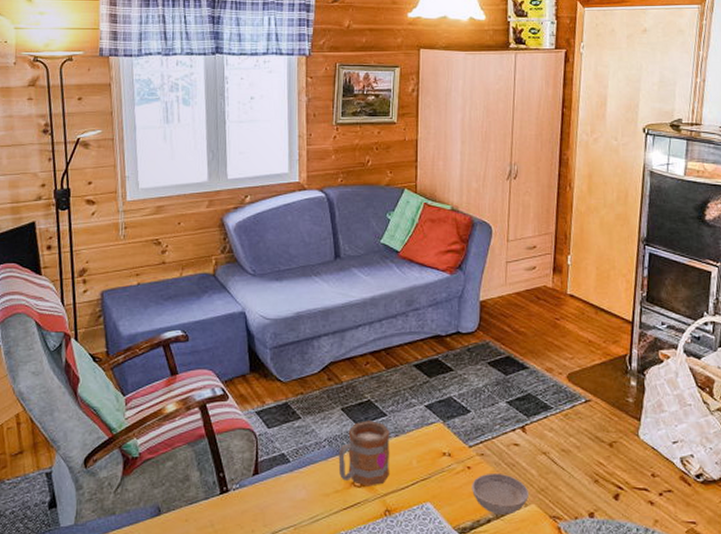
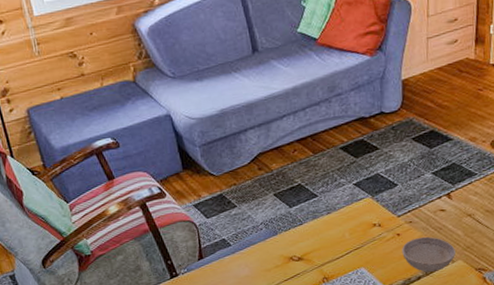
mug: present [338,420,390,487] -> none [275,202,324,260]

